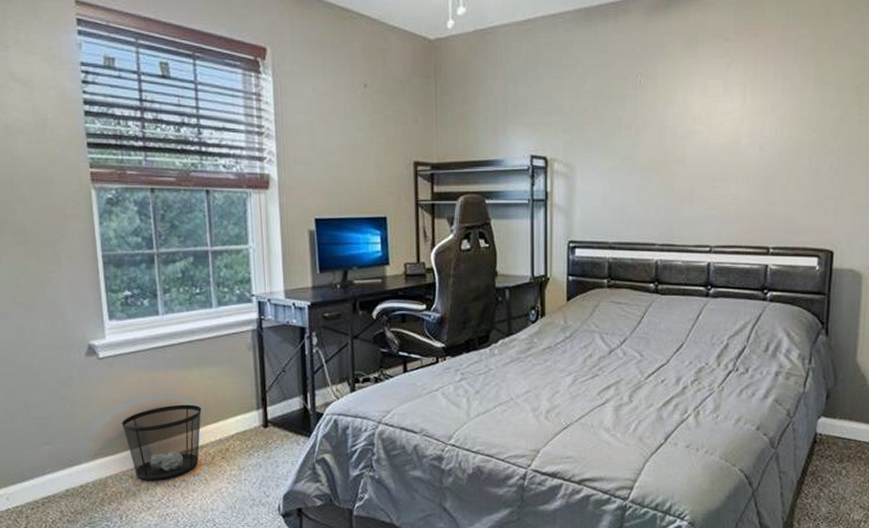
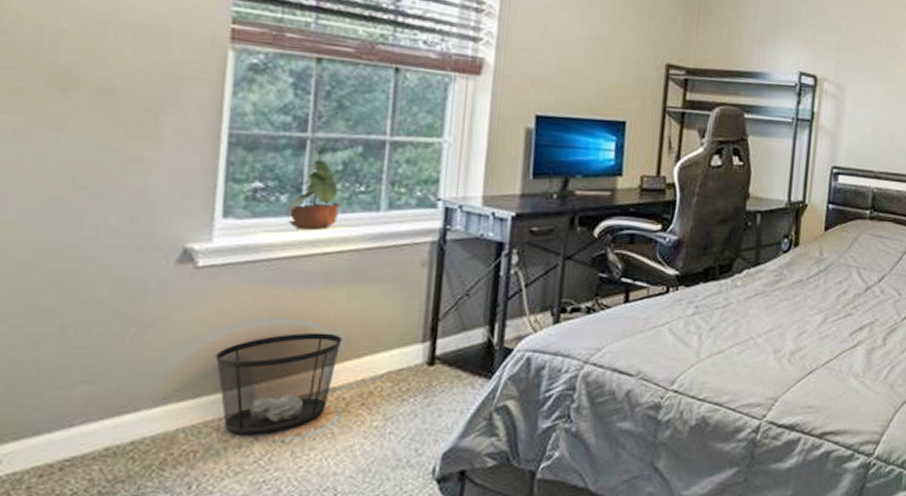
potted plant: none [147,260,187,327] -> present [284,147,344,231]

